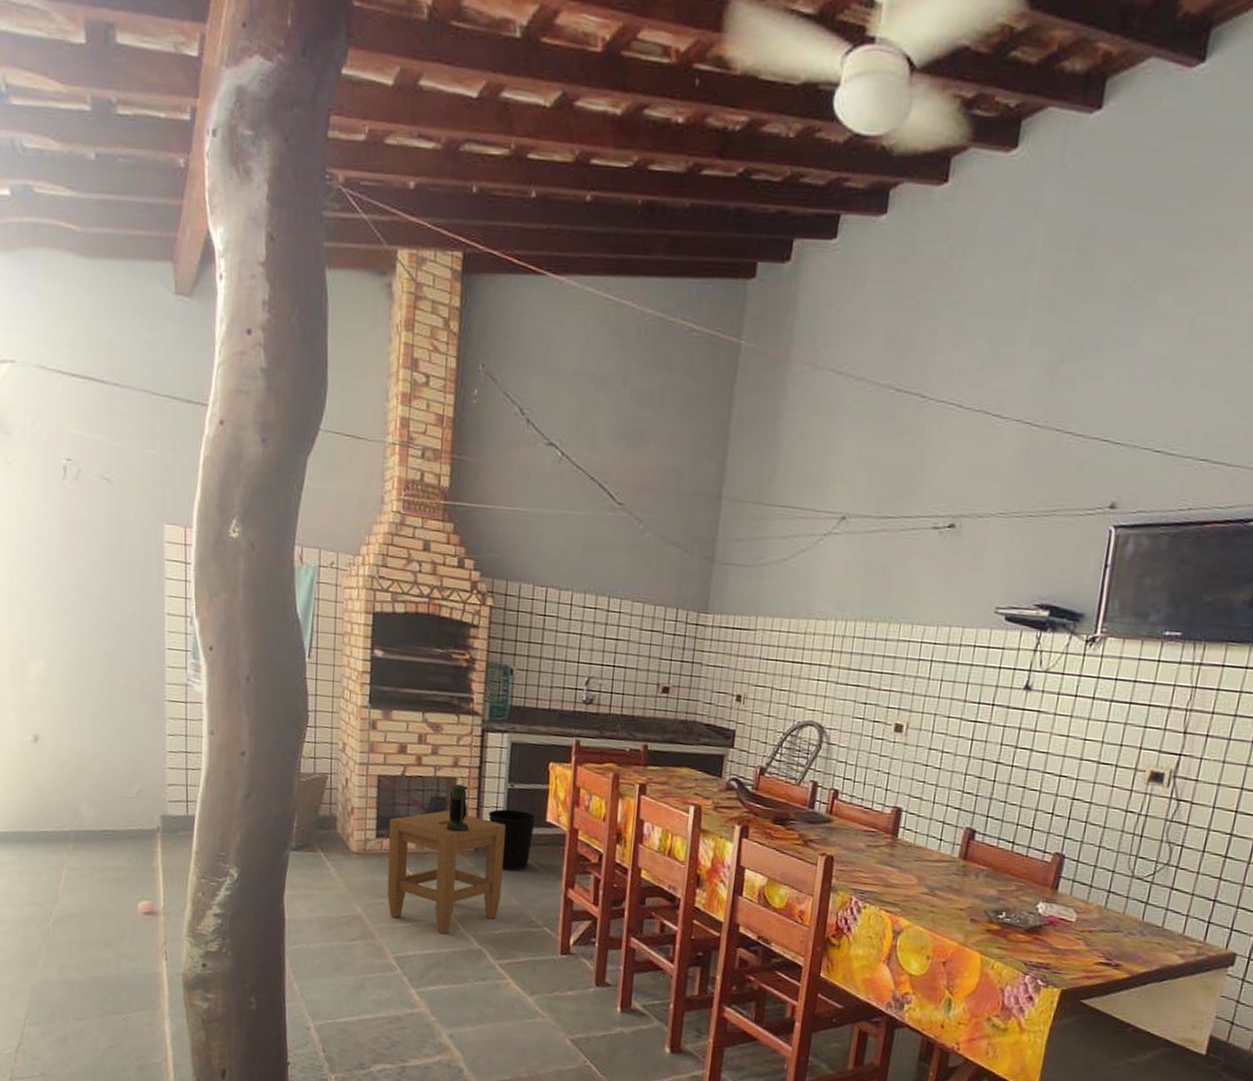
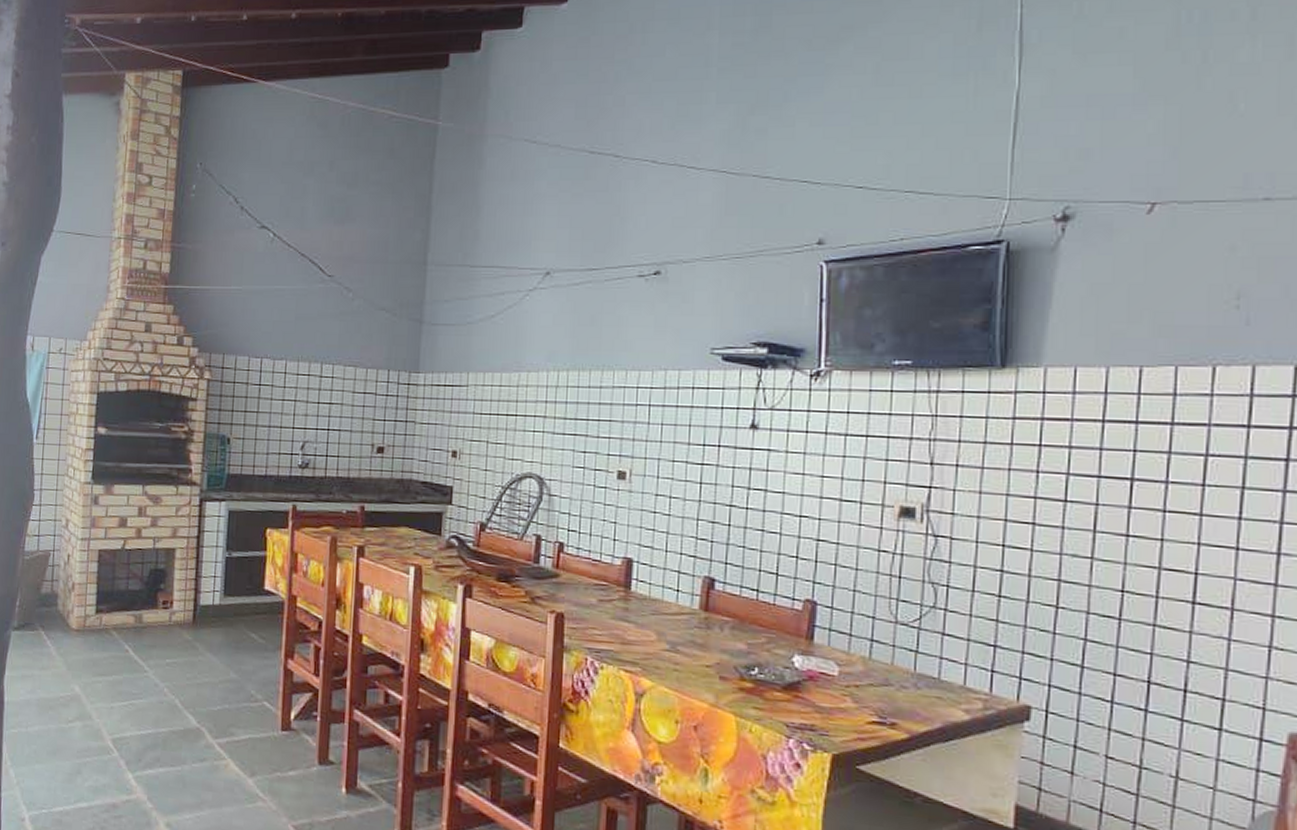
stool: present [387,810,506,934] -> none [105,582,224,713]
lantern: present [446,762,469,833] -> none [164,533,187,605]
wastebasket: present [488,809,537,872] -> none [207,578,255,643]

